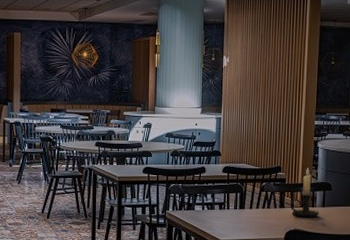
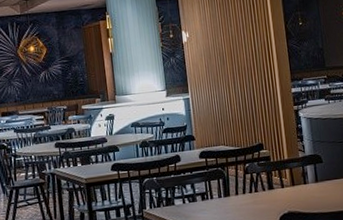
candle holder: present [291,167,319,218] -> none [280,140,313,198]

